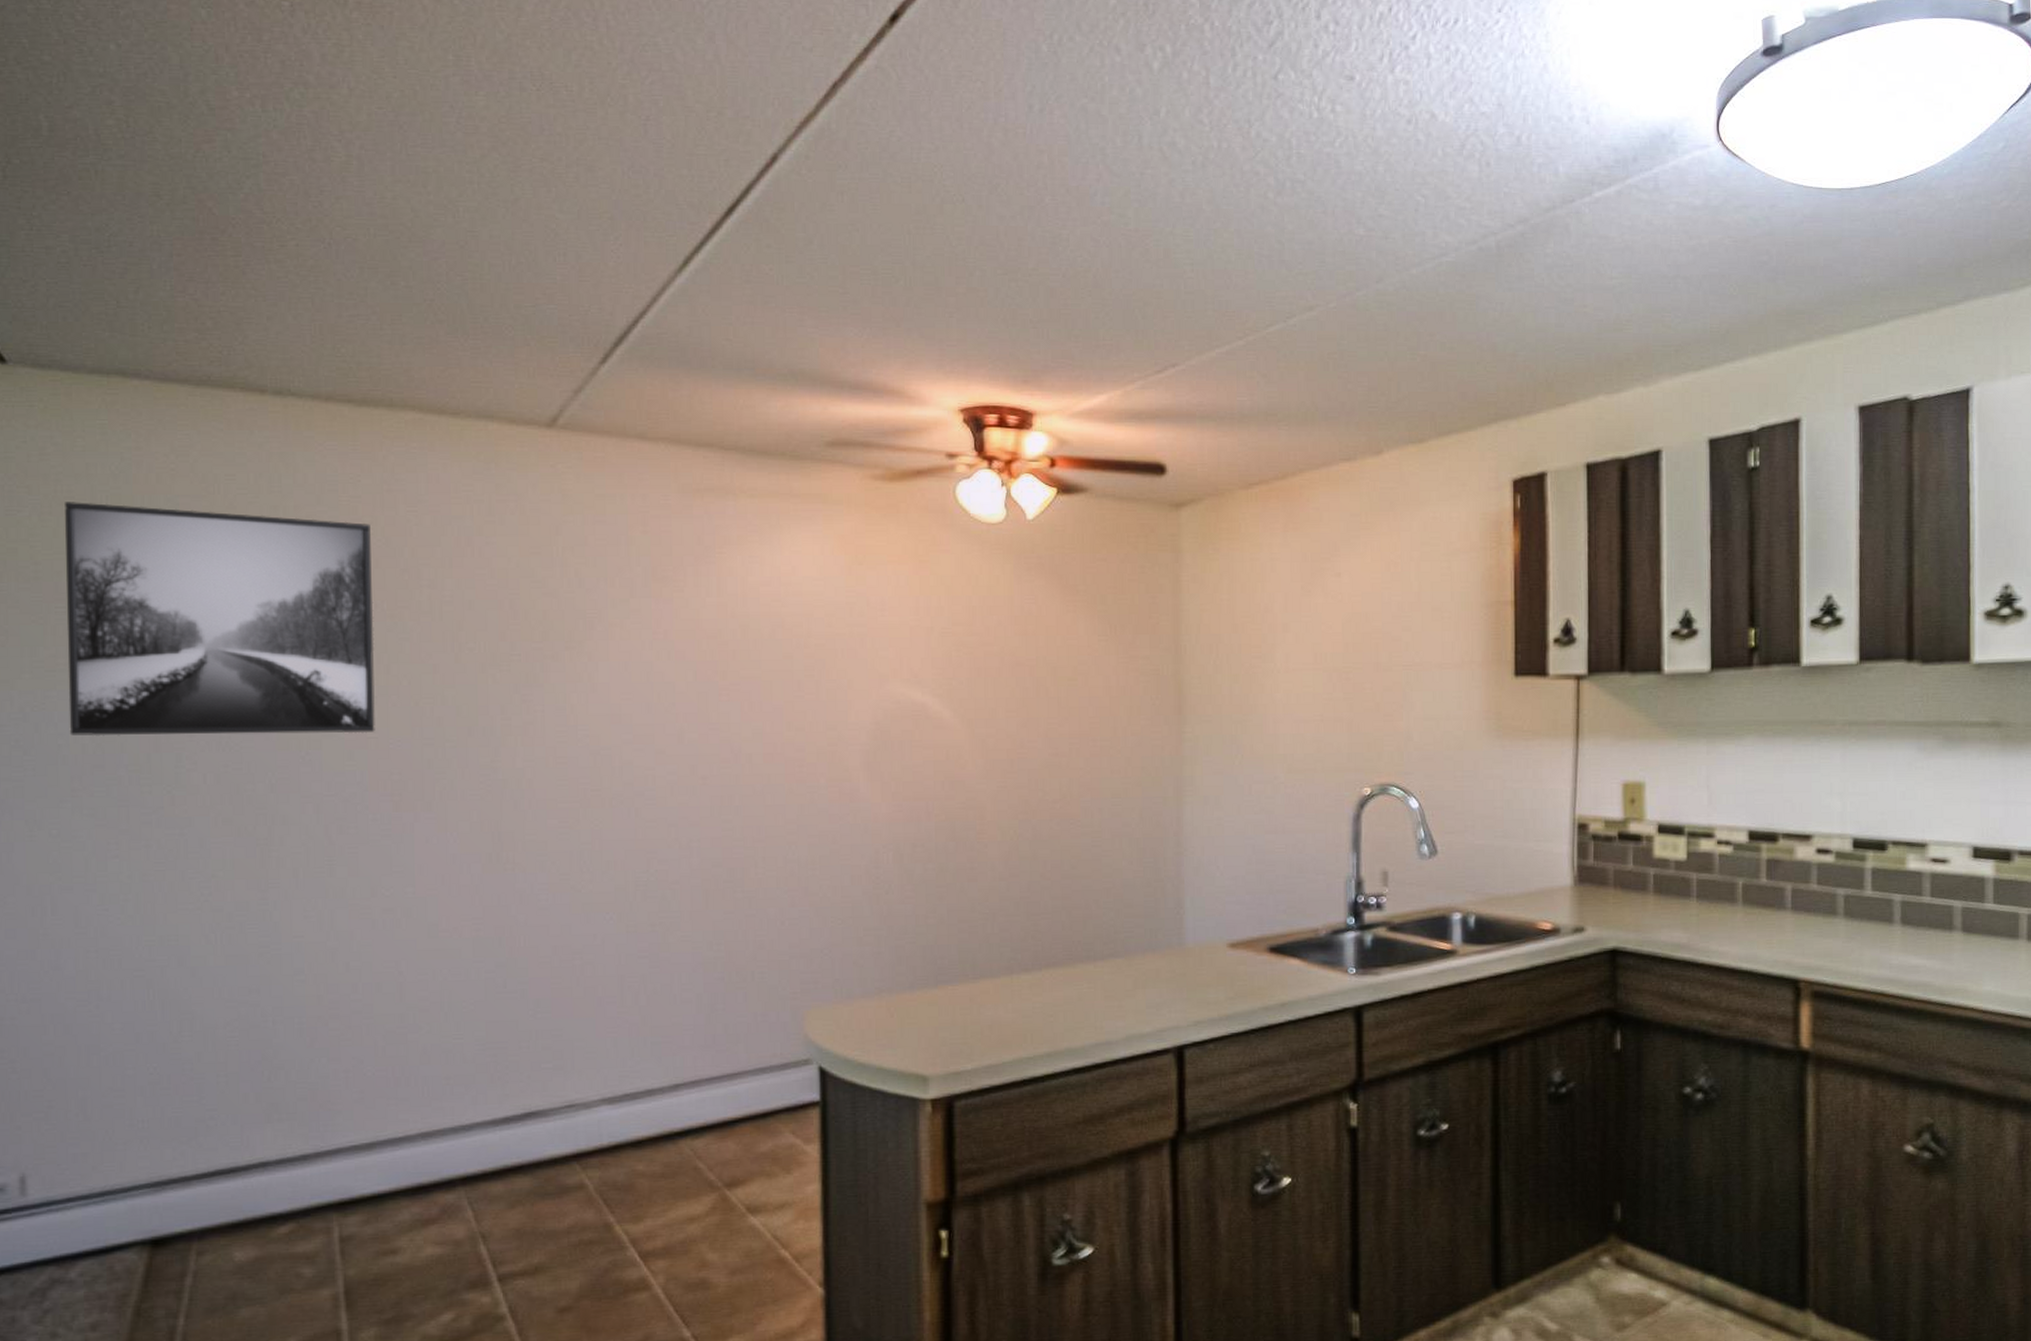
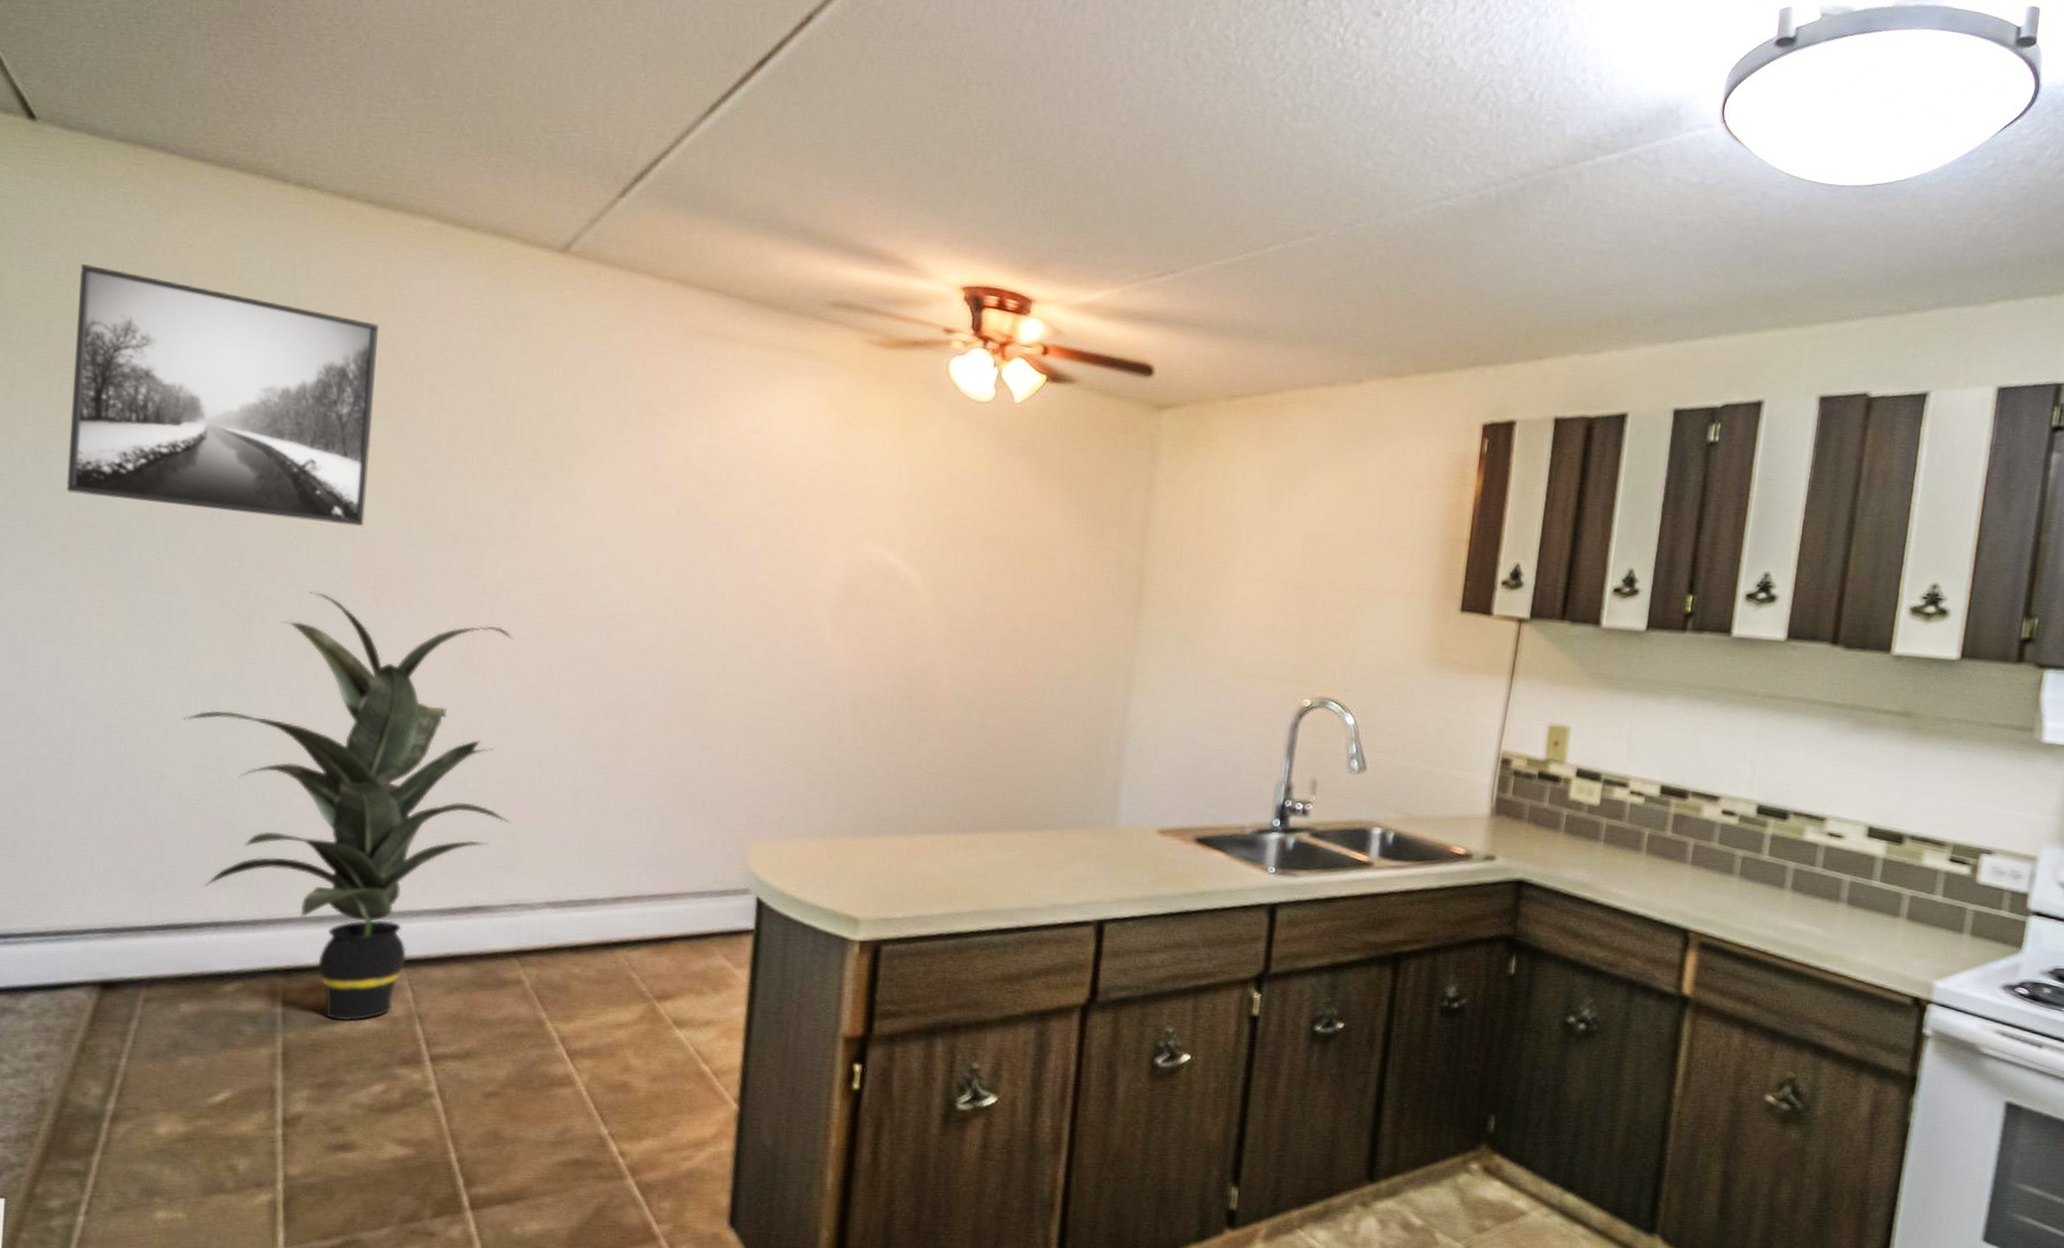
indoor plant: none [210,806,557,1251] -> present [184,591,514,1022]

